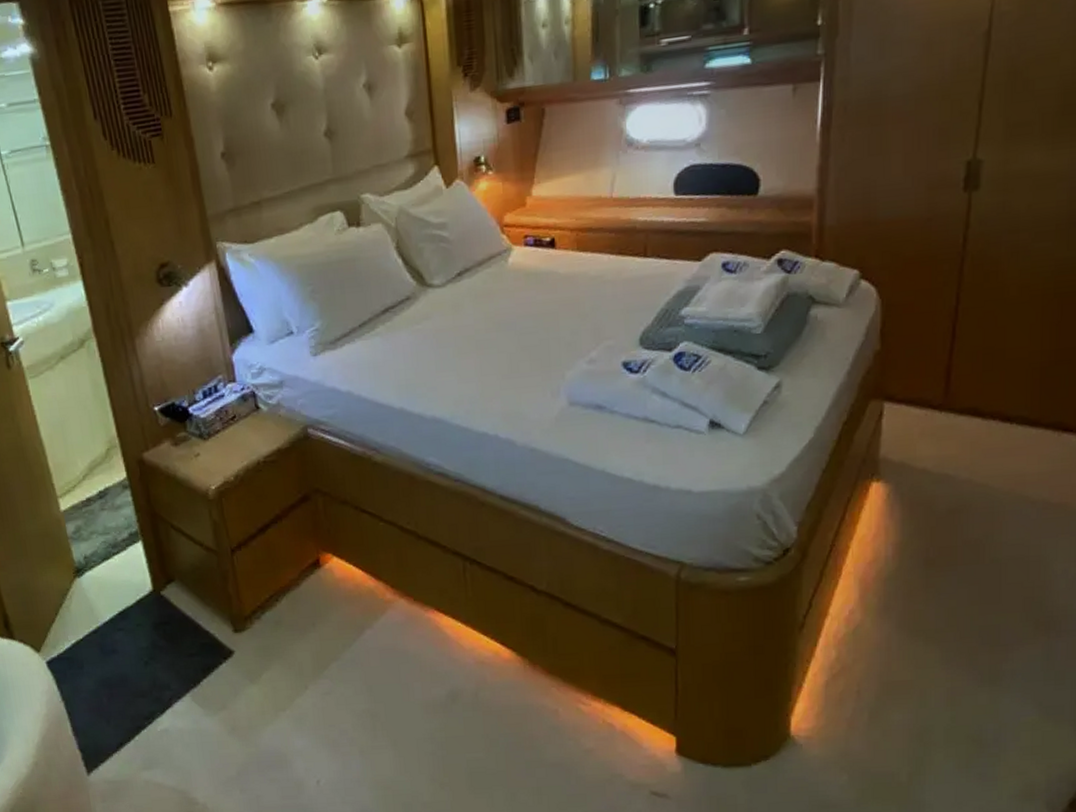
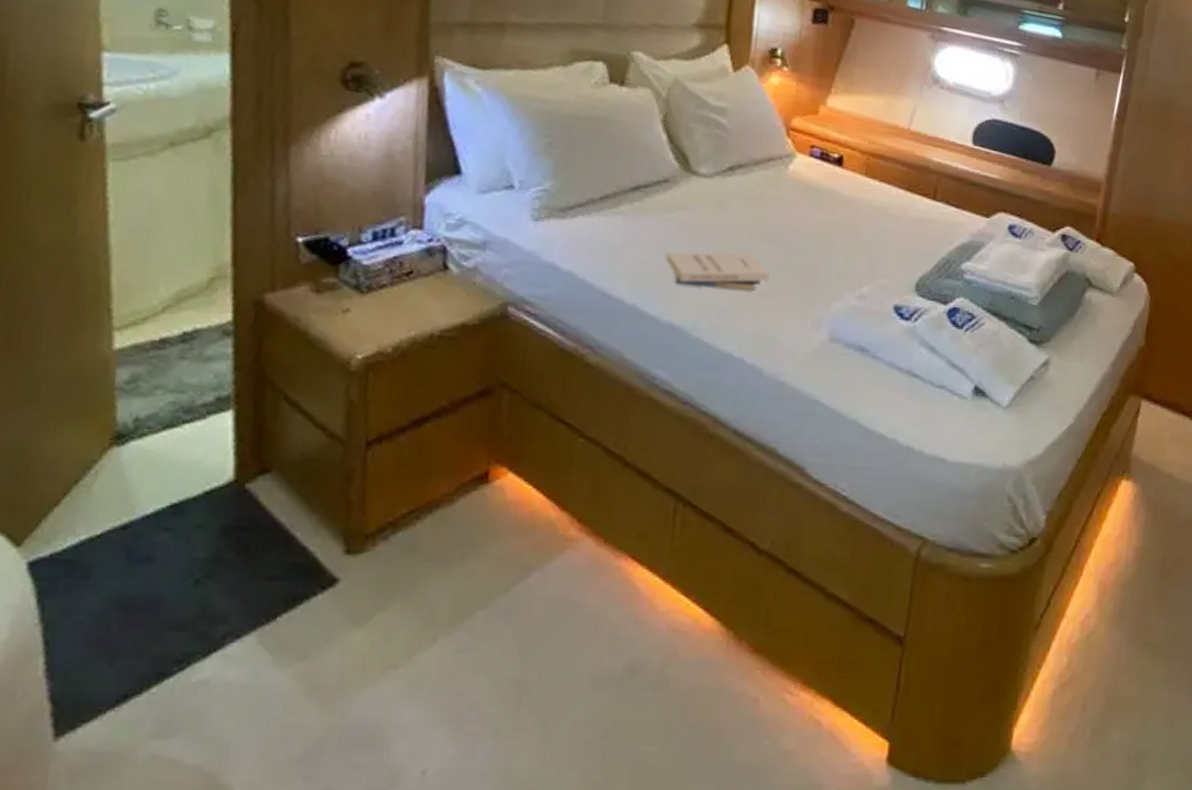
books: none [419,344,507,383] -> present [665,252,769,290]

